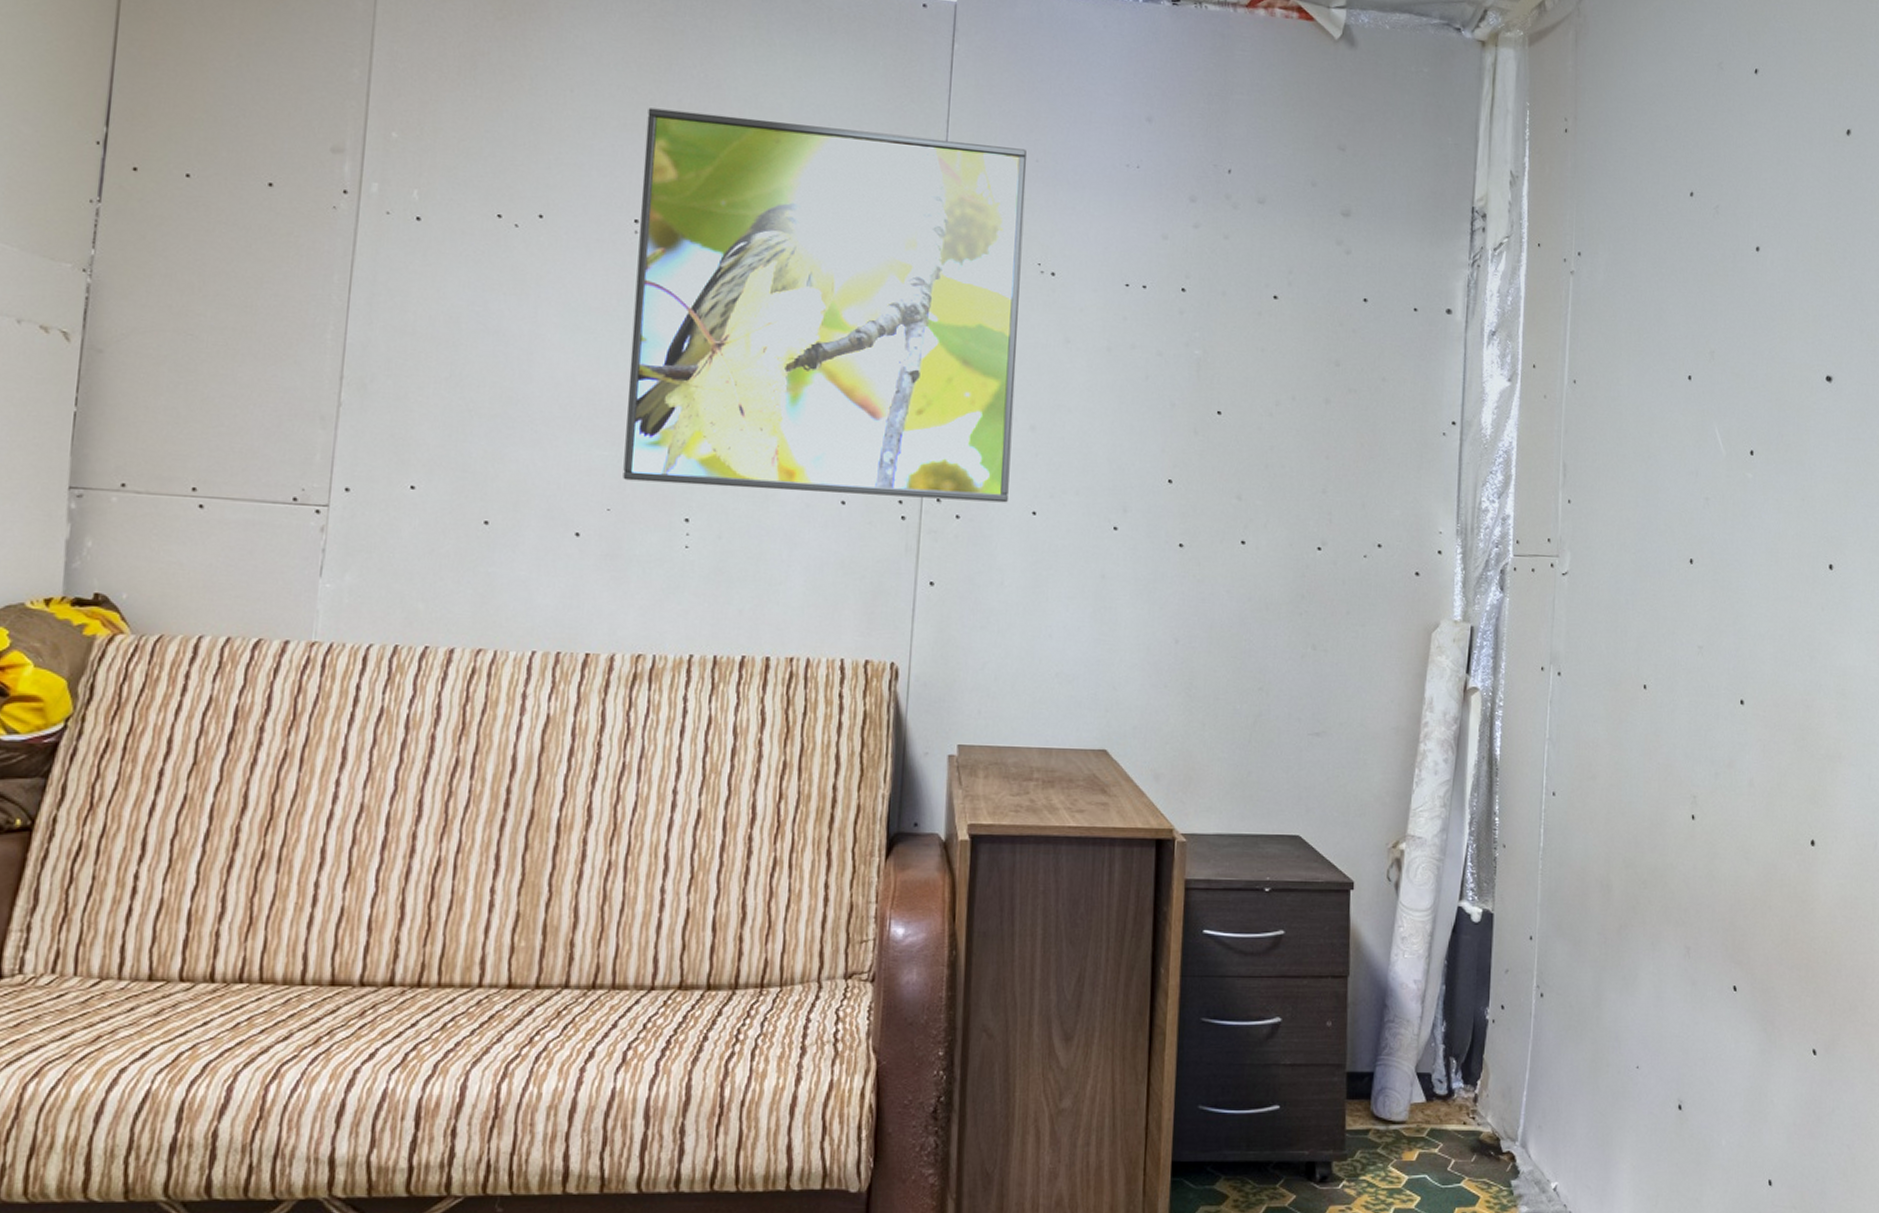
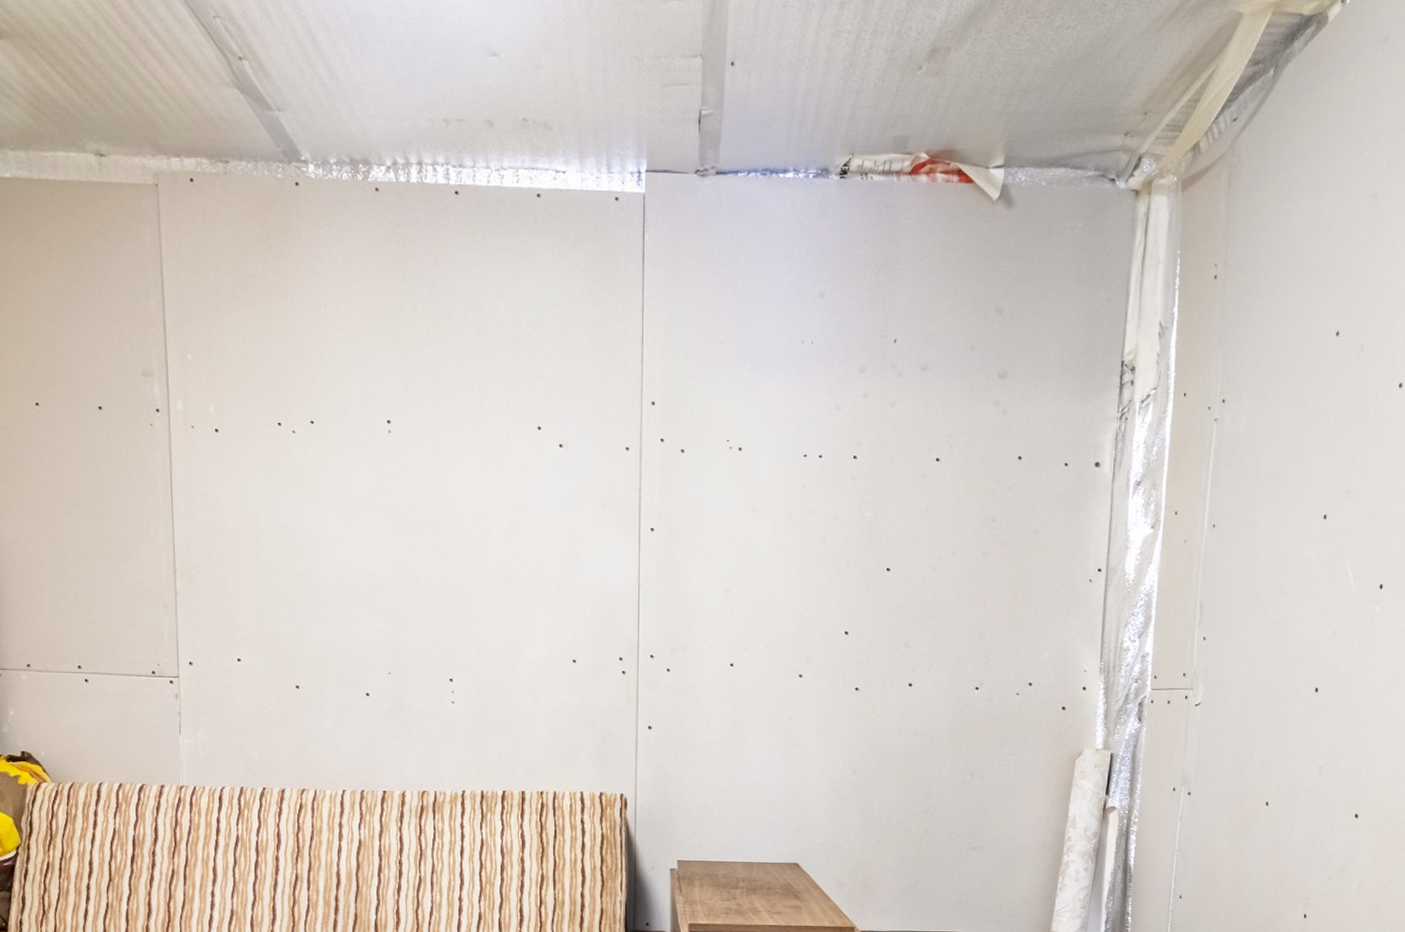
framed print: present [623,108,1026,503] -> none [389,316,713,657]

